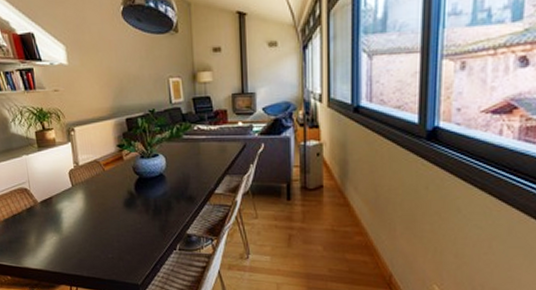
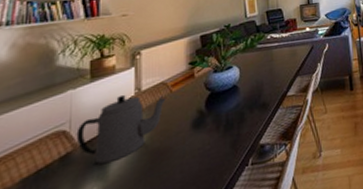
teapot: none [34,166,100,220] -> present [76,94,166,164]

